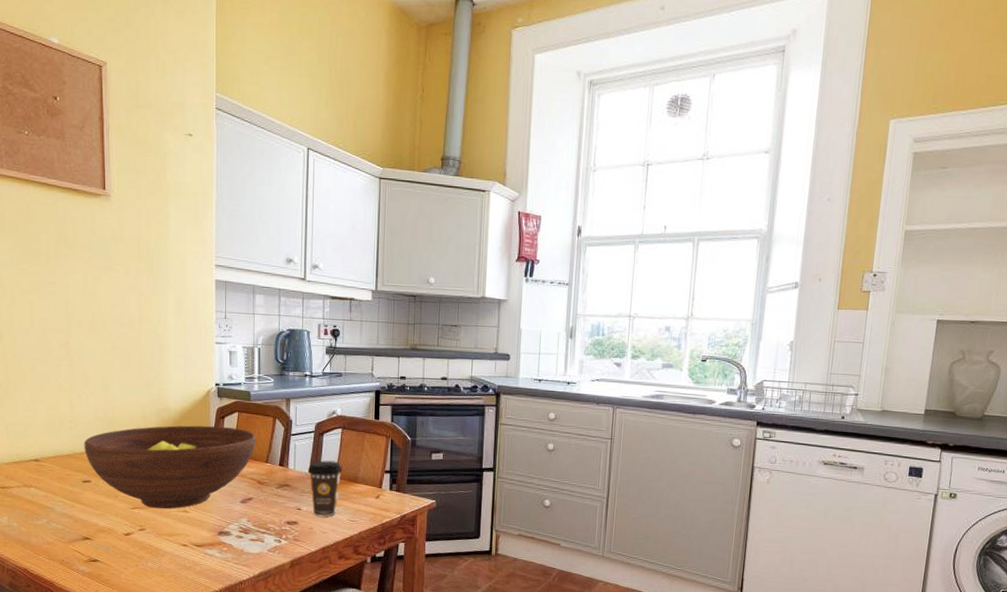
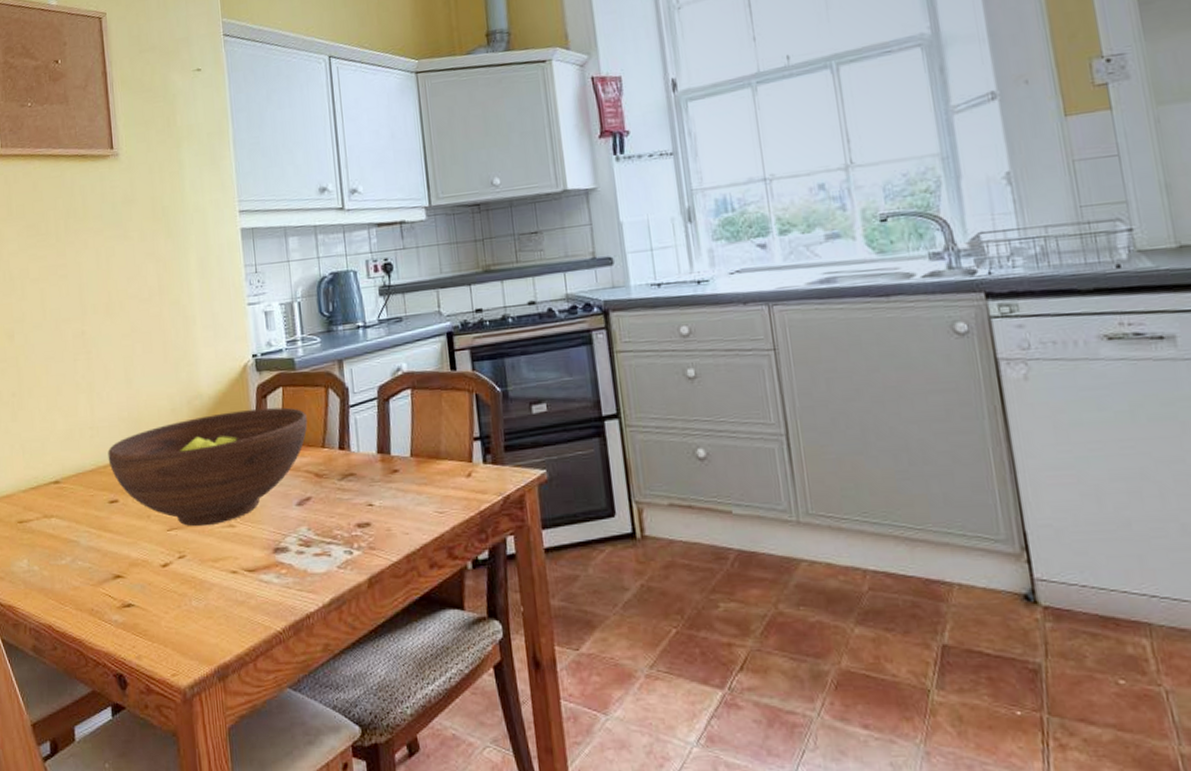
coffee cup: present [308,460,343,517] -> none [375,433,420,512]

